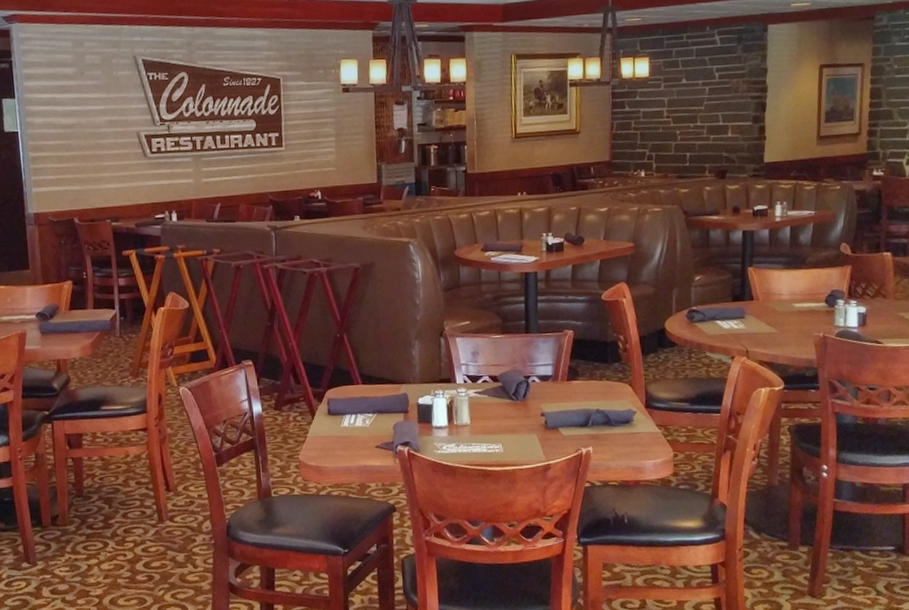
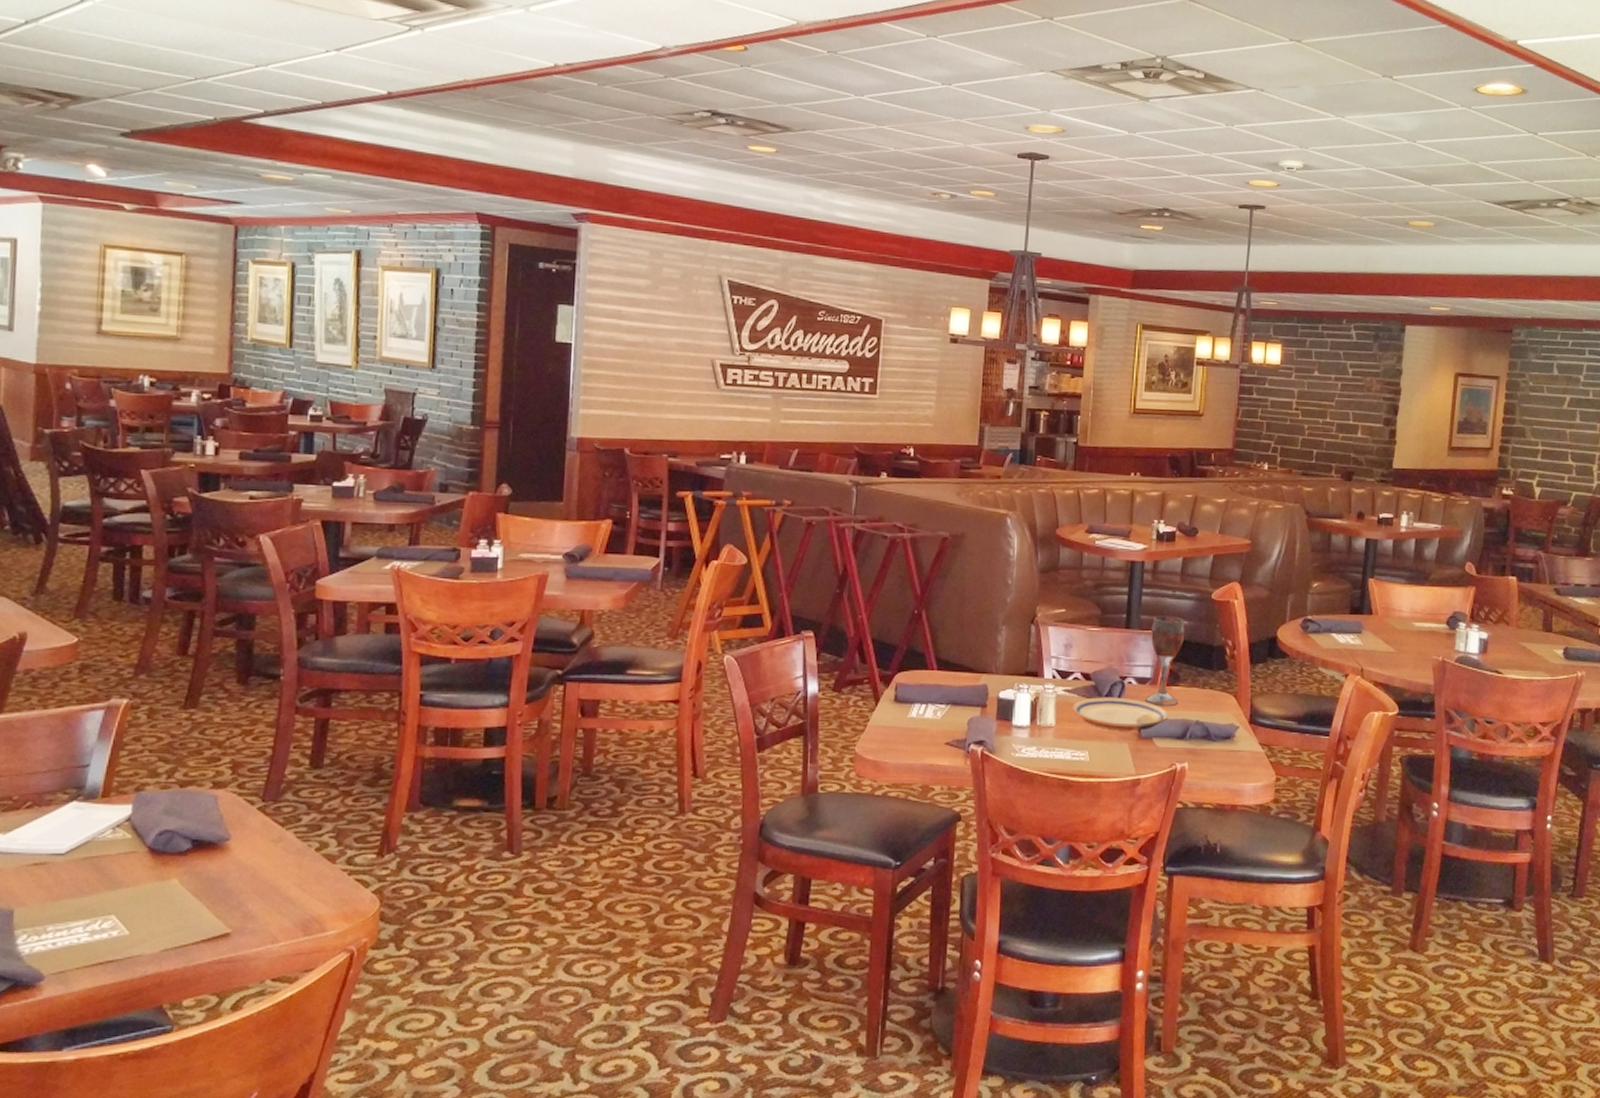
plate: none [484,394,571,424] -> present [1073,697,1168,731]
cup: none [548,318,580,399] -> present [1146,616,1185,706]

